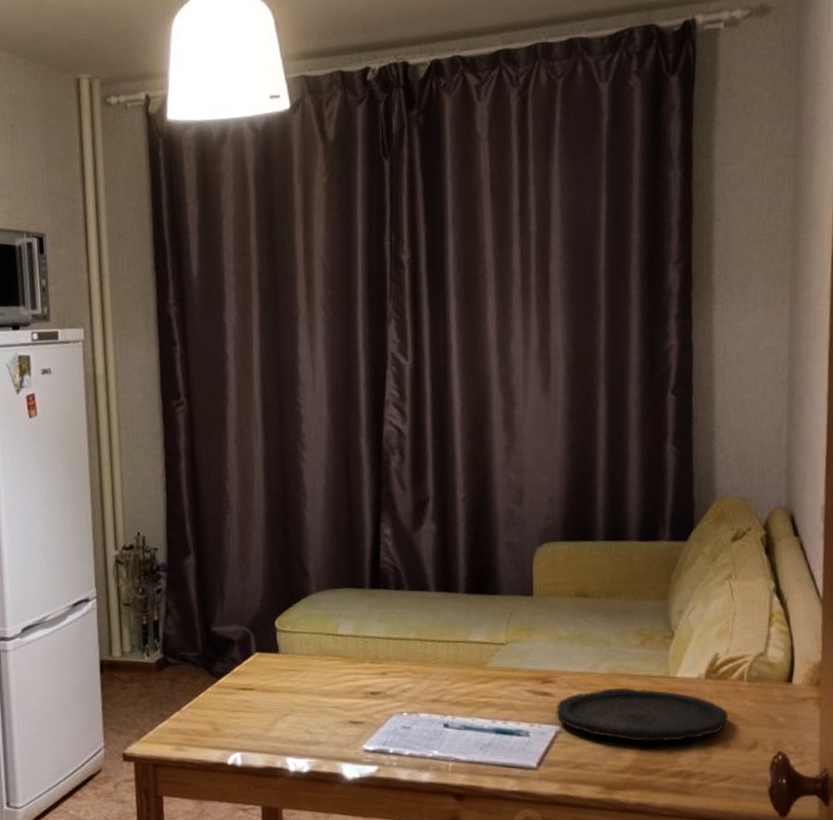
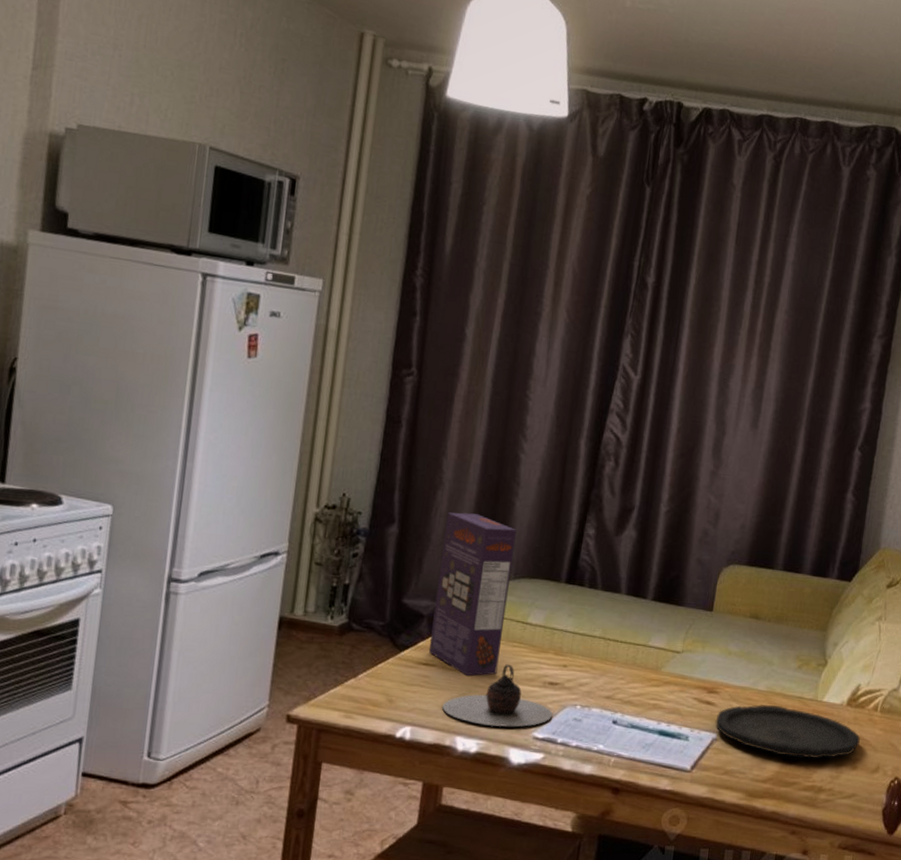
cereal box: none [239,532,316,696] -> present [428,512,517,676]
teapot: none [268,679,379,743] -> present [442,664,552,727]

